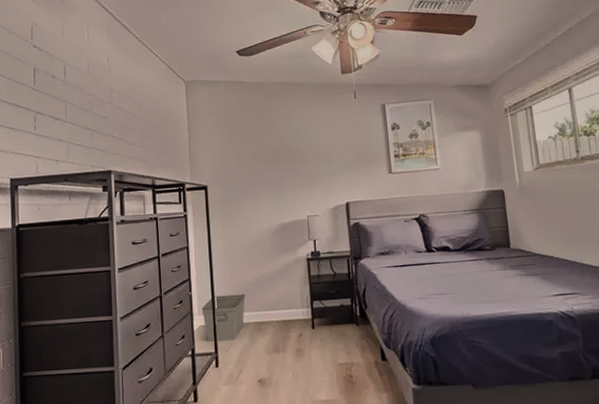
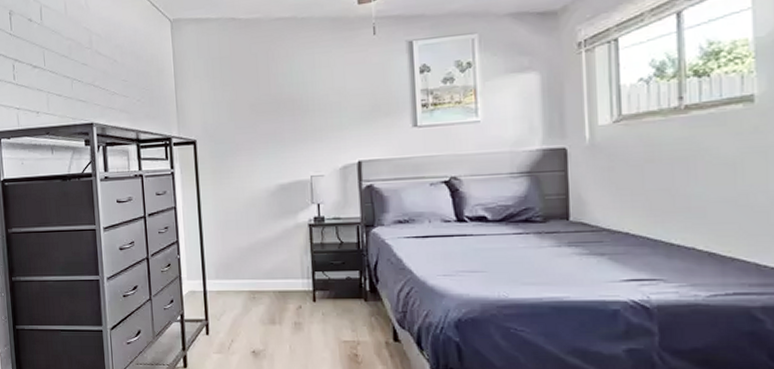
storage bin: present [201,294,246,342] -> none [190,260,239,308]

